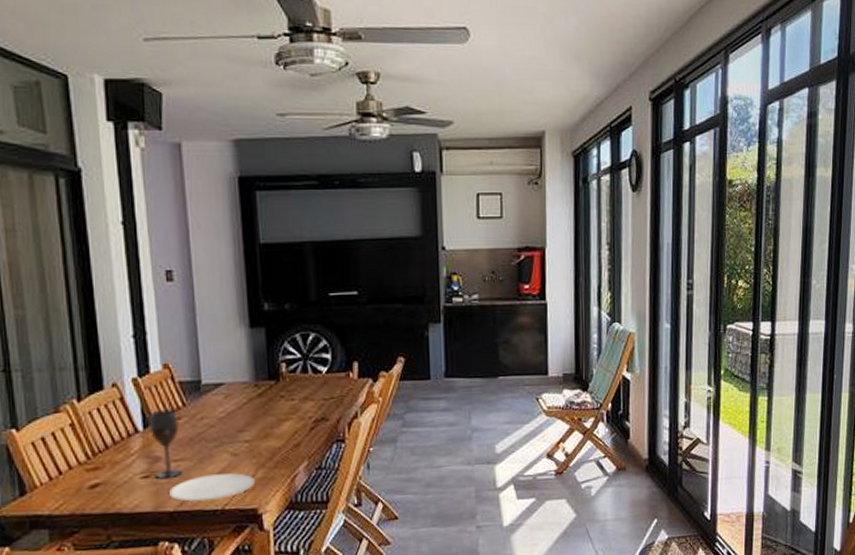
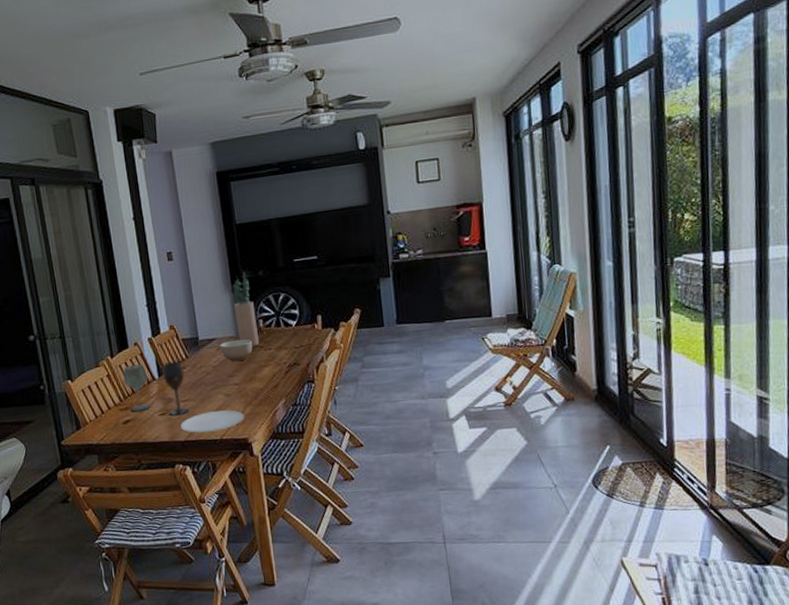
wine glass: none [93,411,130,473] -> present [123,364,151,412]
bowl: none [229,385,272,414] -> present [220,338,253,362]
vase: none [250,302,279,396] -> present [232,271,259,347]

